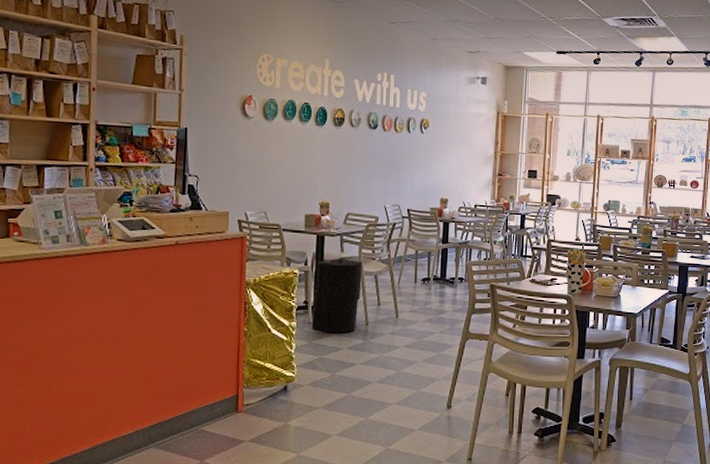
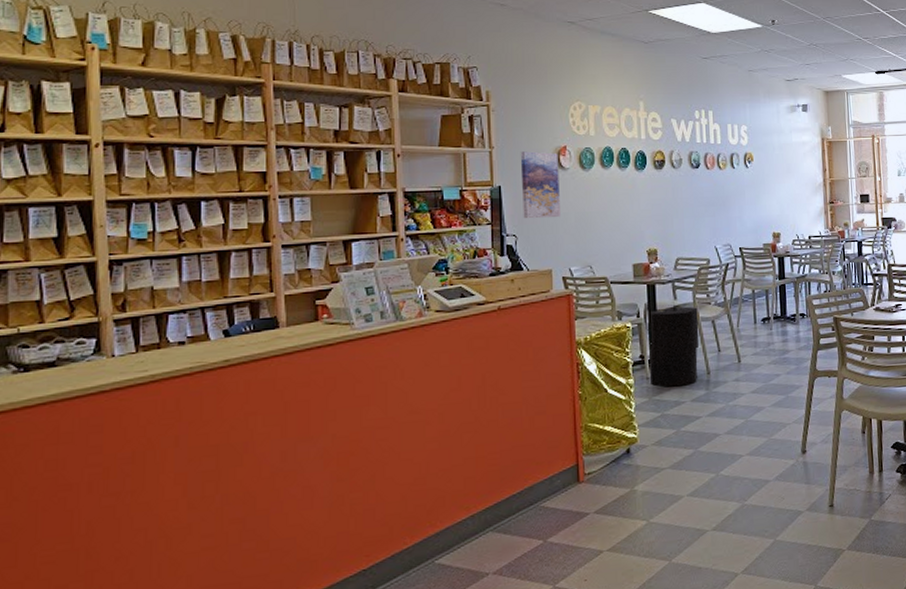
wall art: none [206,97,244,164] -> present [520,151,560,218]

